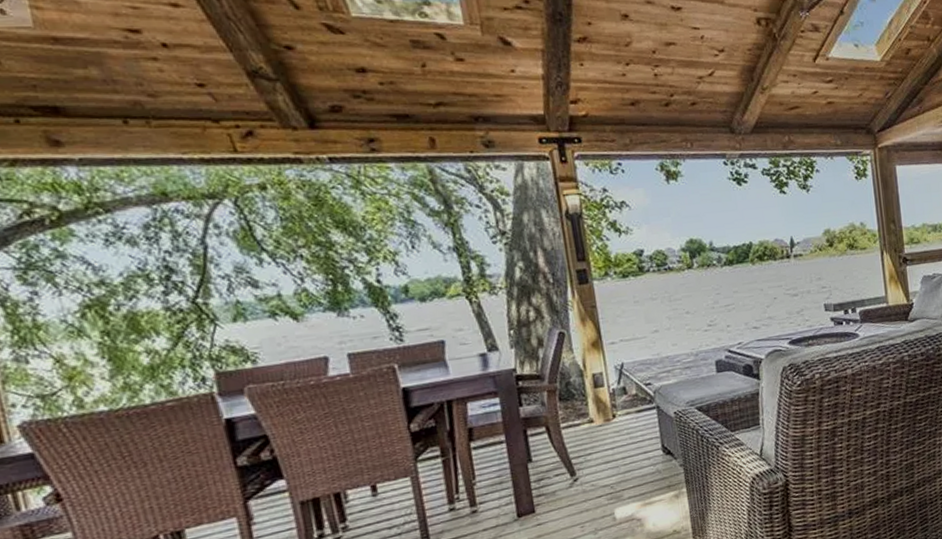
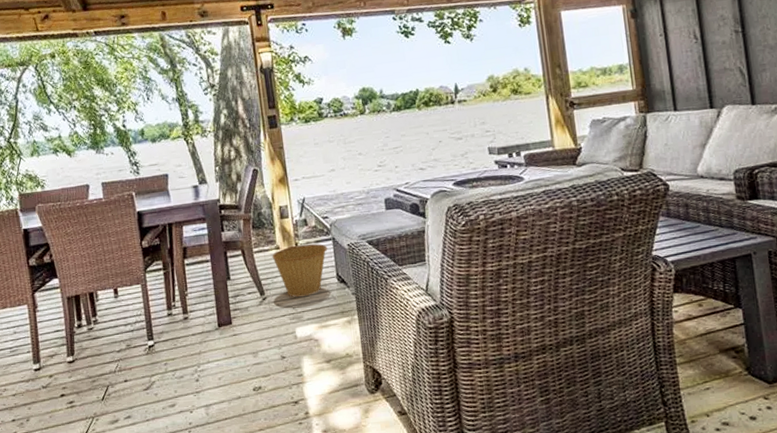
basket: none [584,413,651,475] -> present [272,243,328,298]

